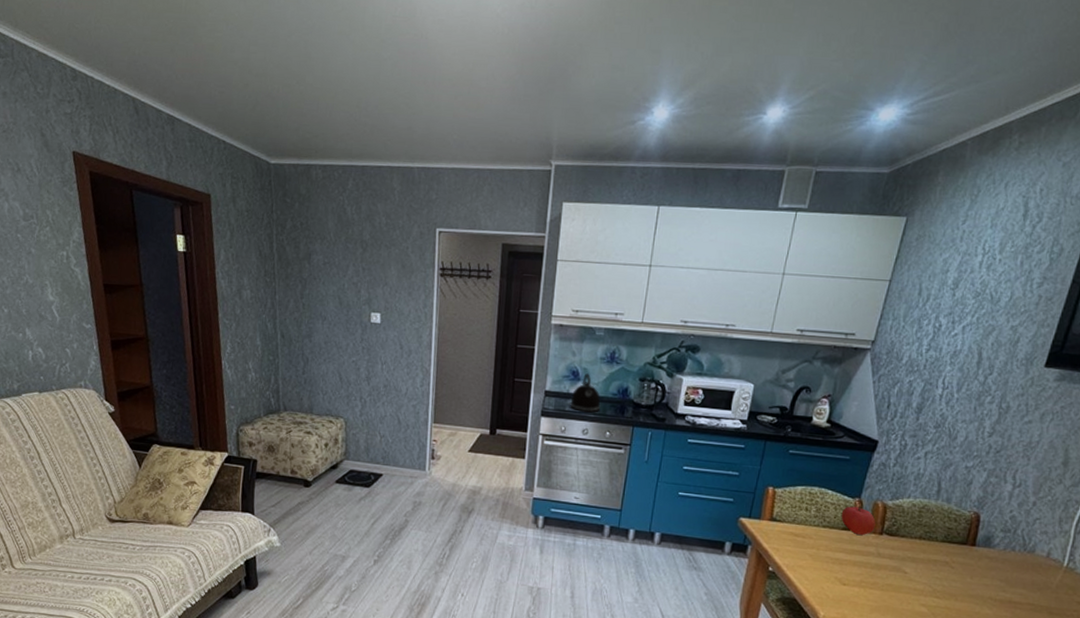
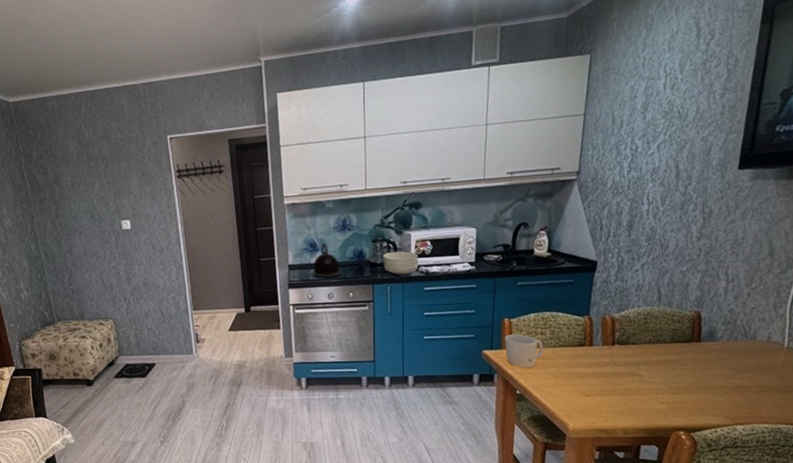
bowl: none [647,395,687,423] -> present [382,251,419,276]
mug: none [764,505,807,545] -> present [504,334,544,369]
fruit: present [841,506,876,536] -> none [574,323,607,349]

